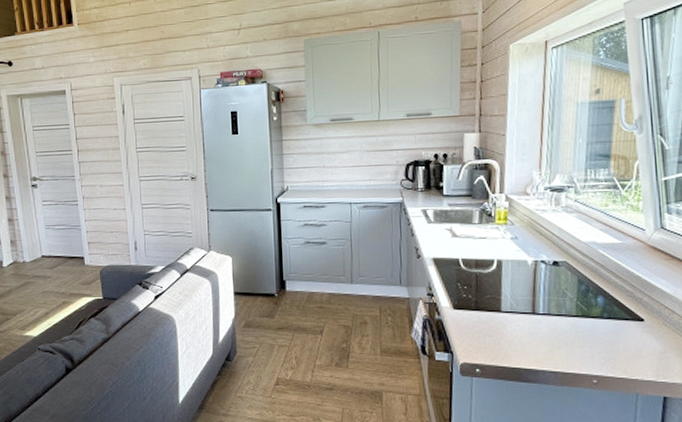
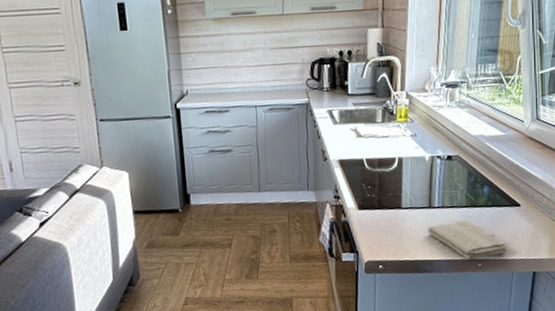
washcloth: none [530,331,630,375] -> present [427,220,508,261]

